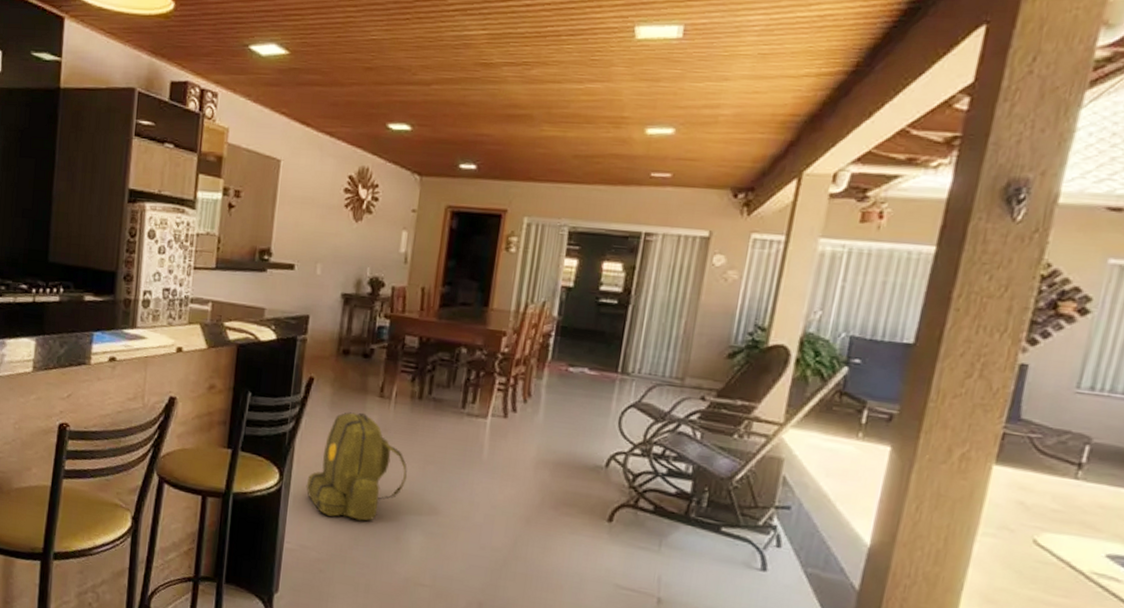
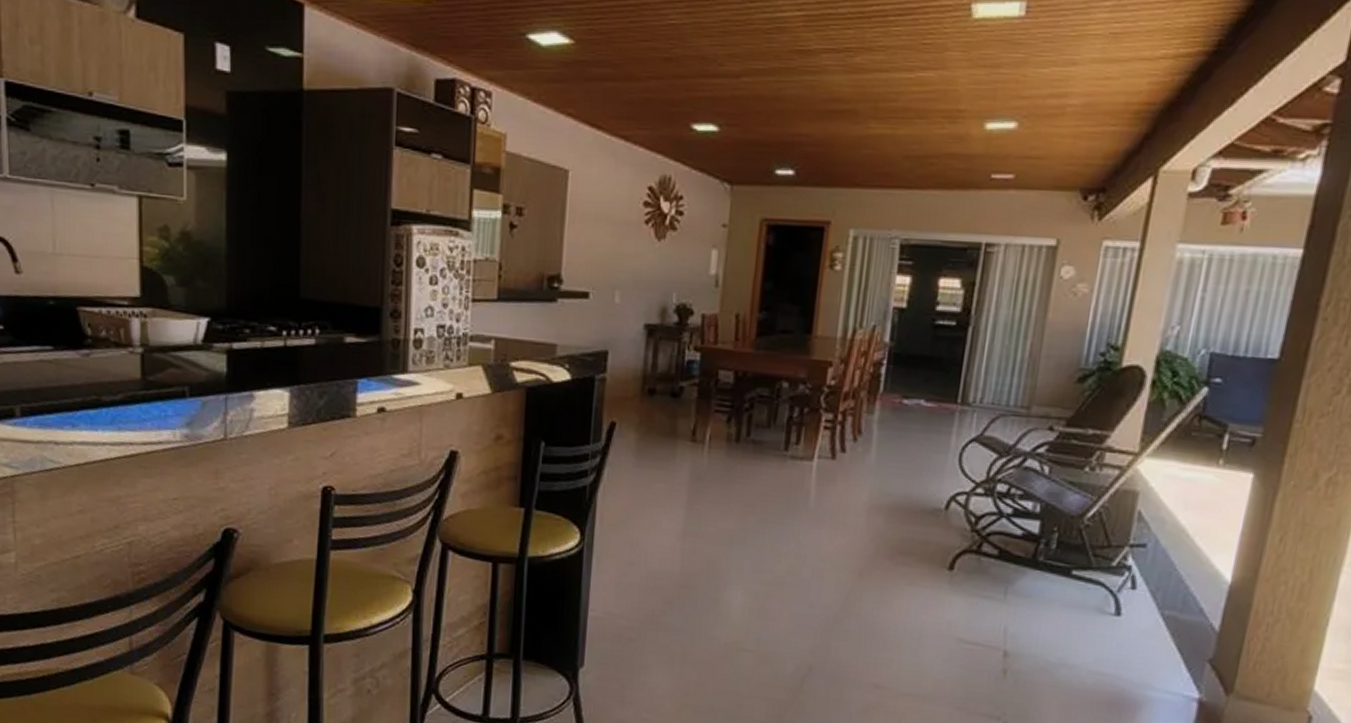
backpack: present [306,412,408,521] -> none [611,460,726,582]

